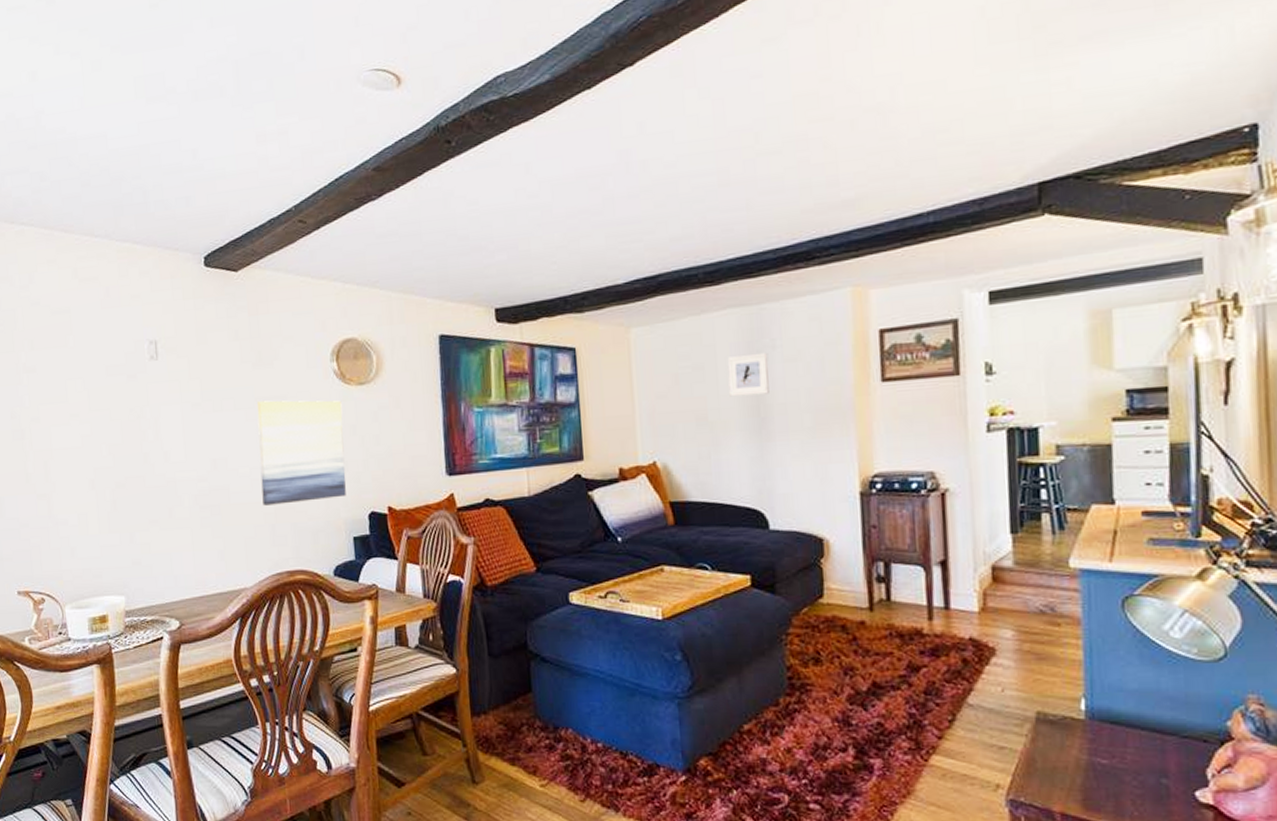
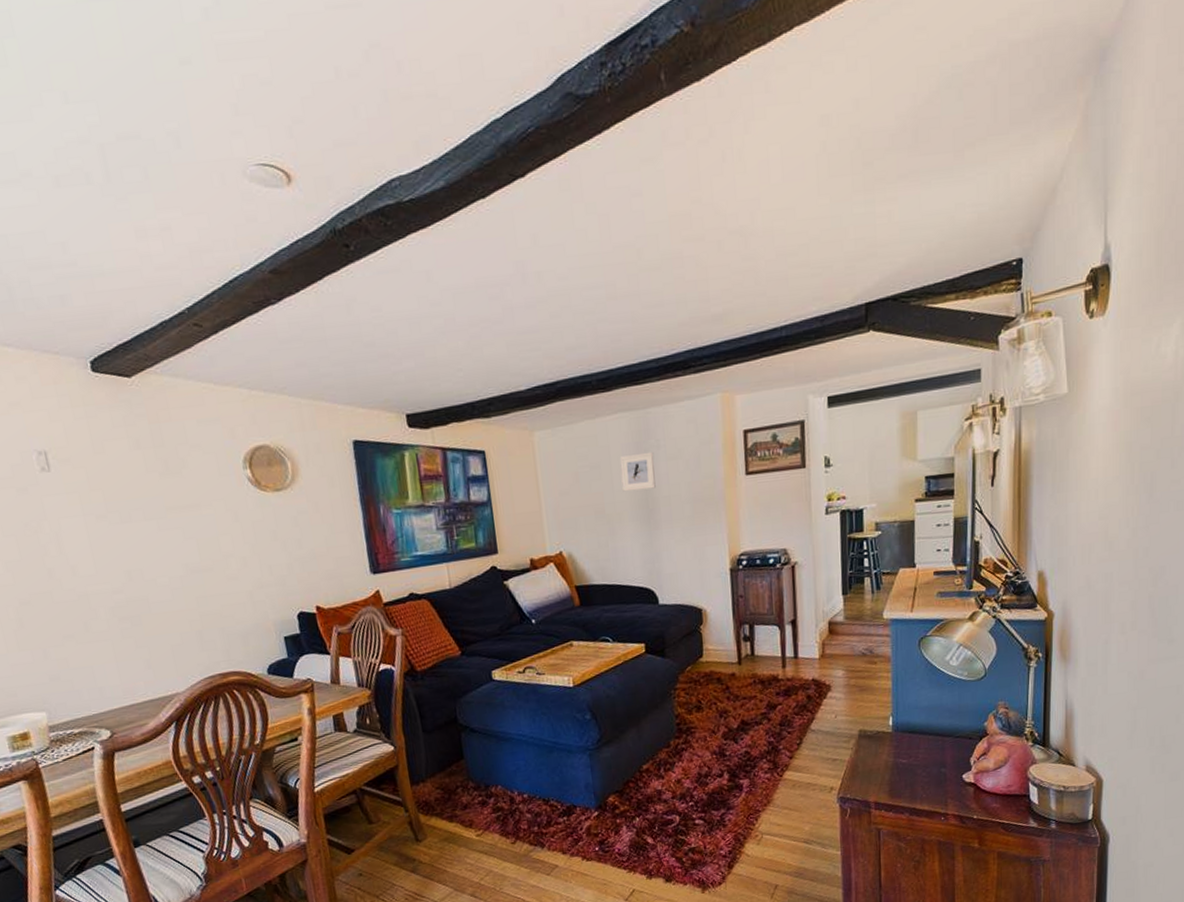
wall art: present [257,400,346,506] -> none [169,507,273,613]

